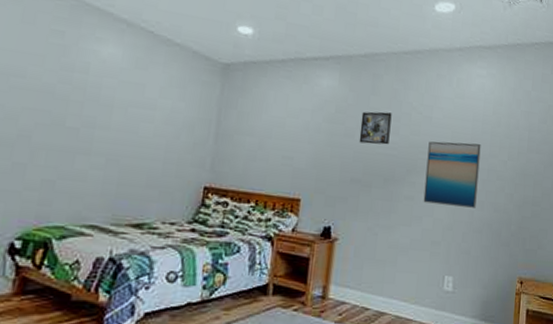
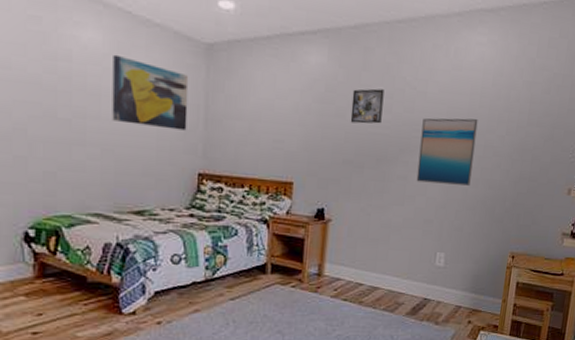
wall art: none [121,69,204,144] -> present [112,54,189,131]

